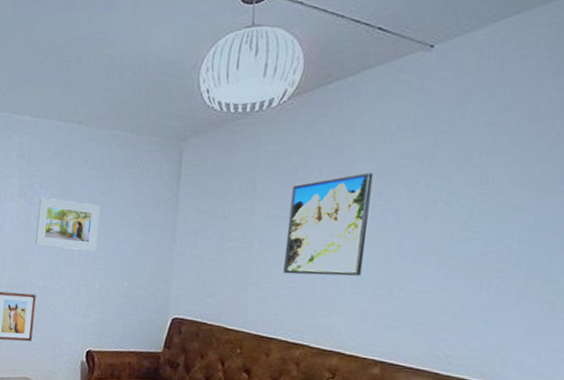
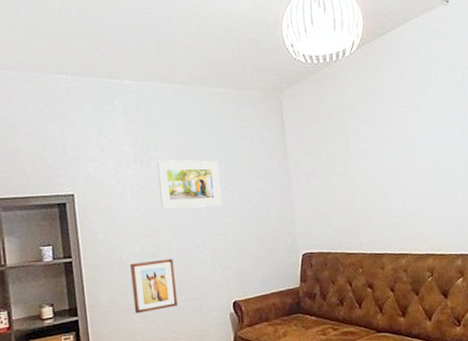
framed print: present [283,173,374,276] -> none [374,105,436,197]

